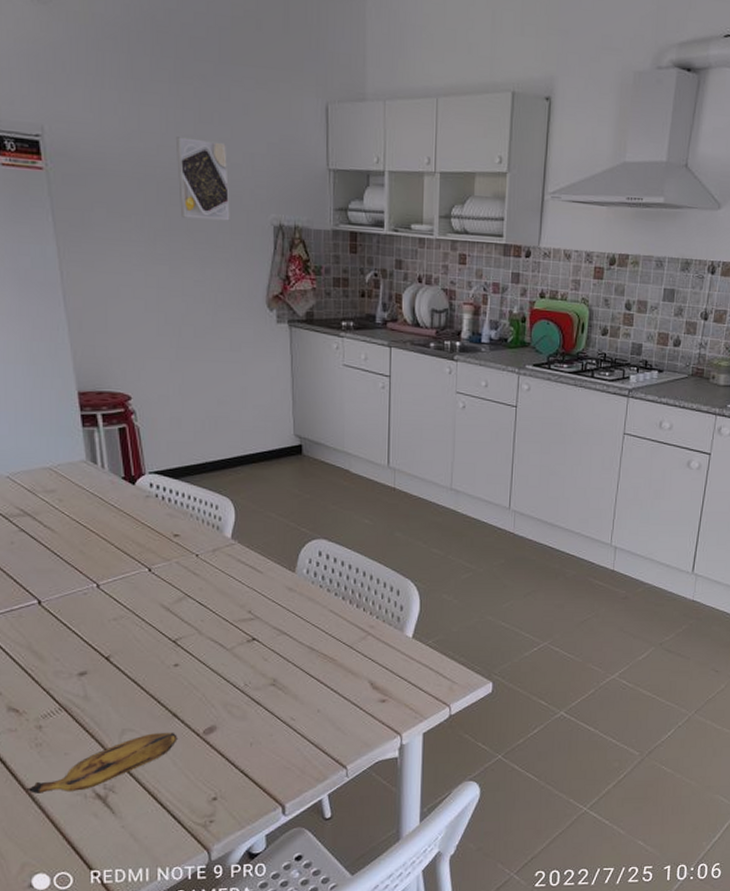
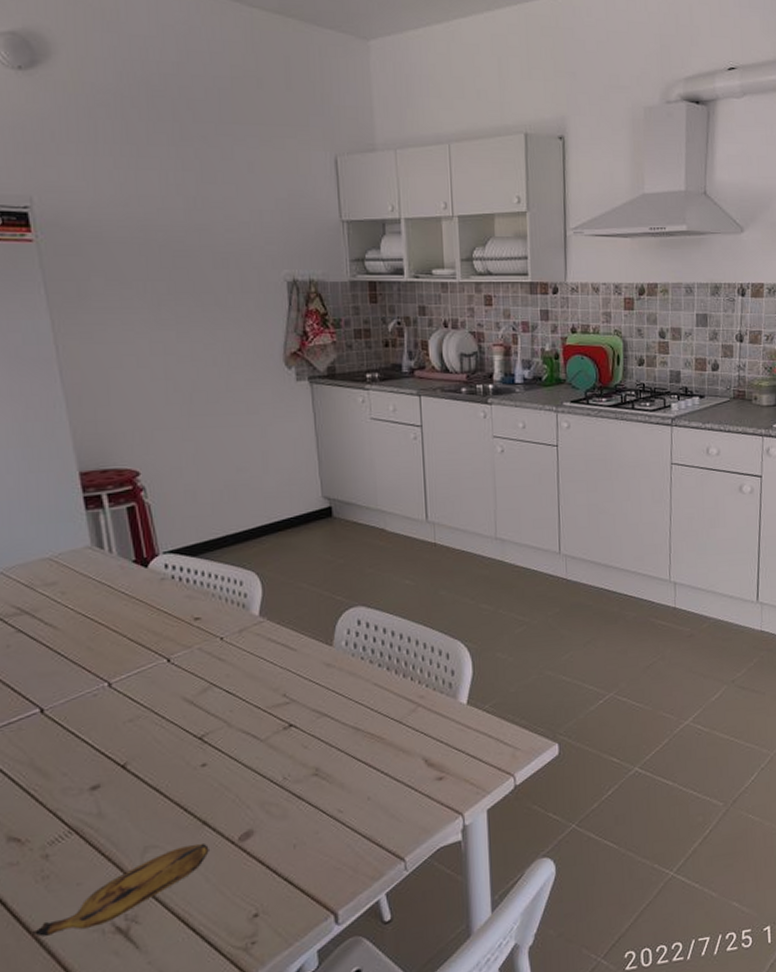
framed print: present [175,137,230,221] -> none [176,199,240,280]

